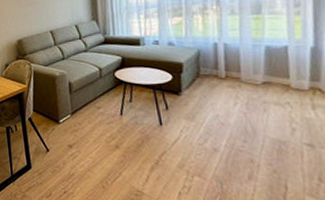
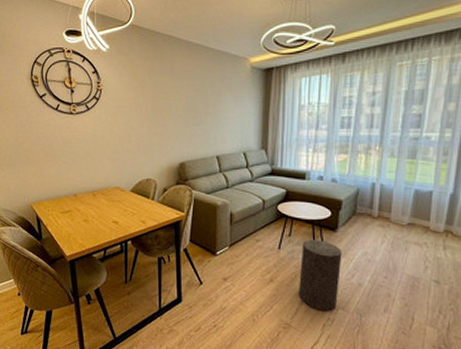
stool: none [145,103,192,178] -> present [299,239,342,311]

